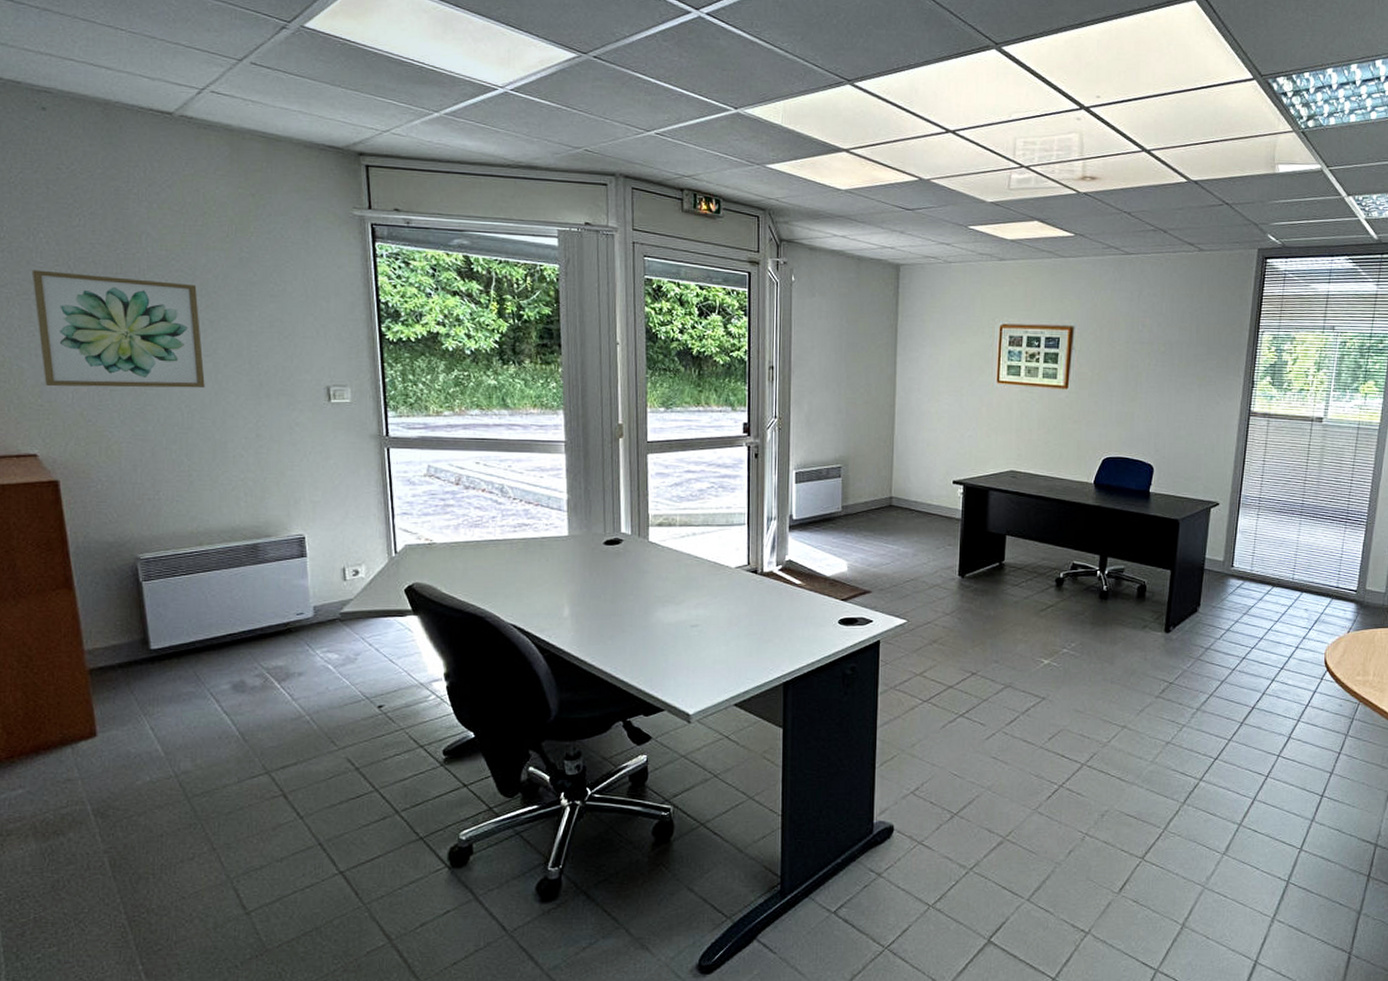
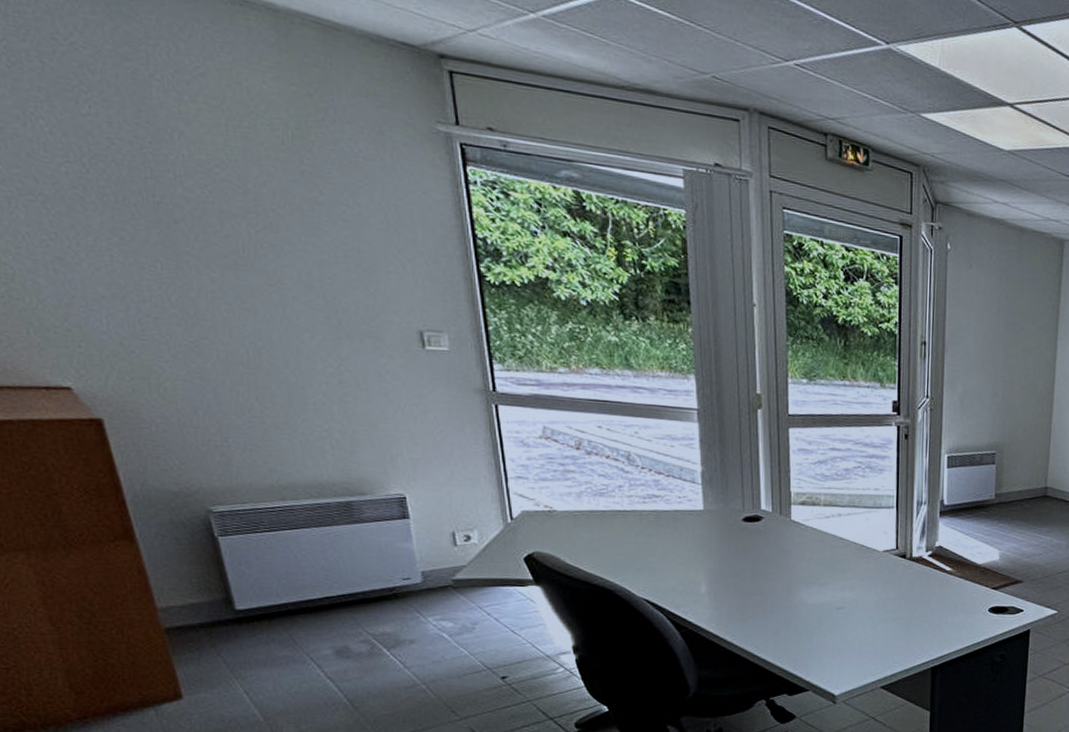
wall art: present [31,270,205,389] -> none [35,165,272,324]

